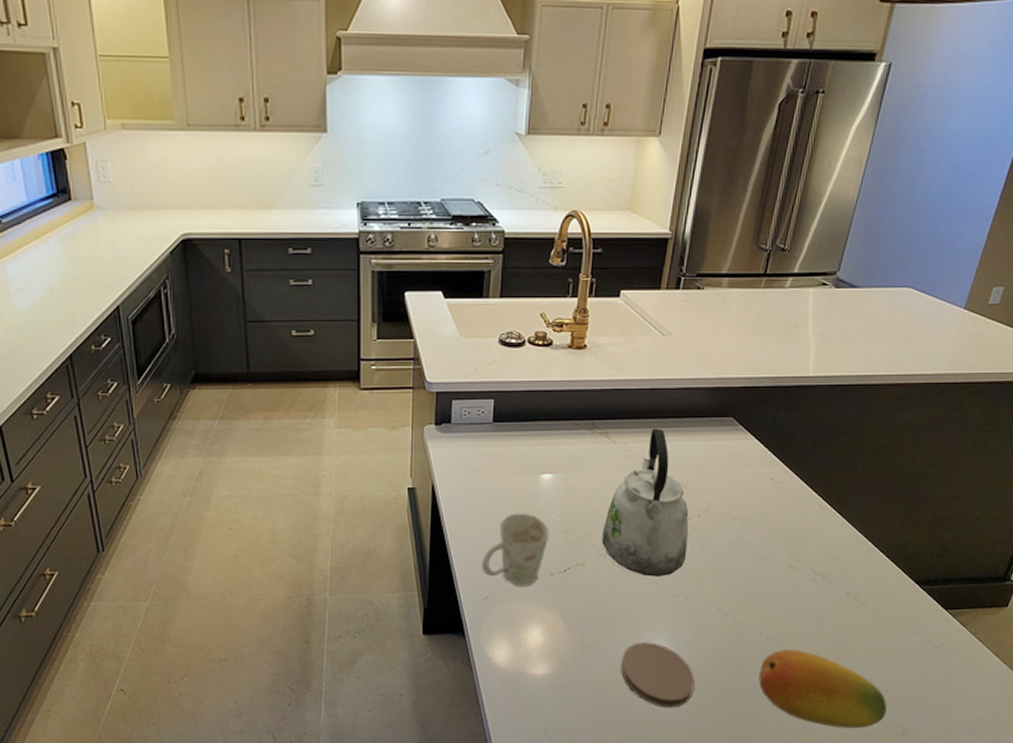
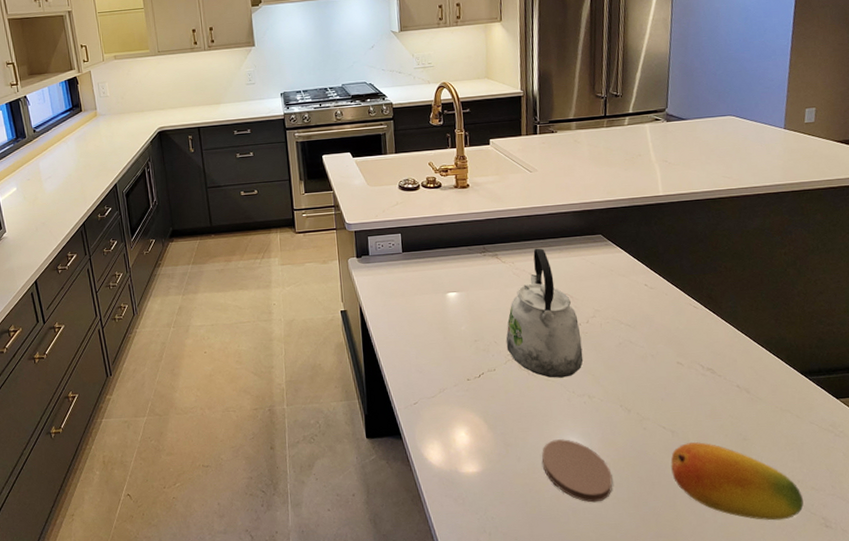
mug: present [481,513,550,587] -> none [408,327,462,392]

